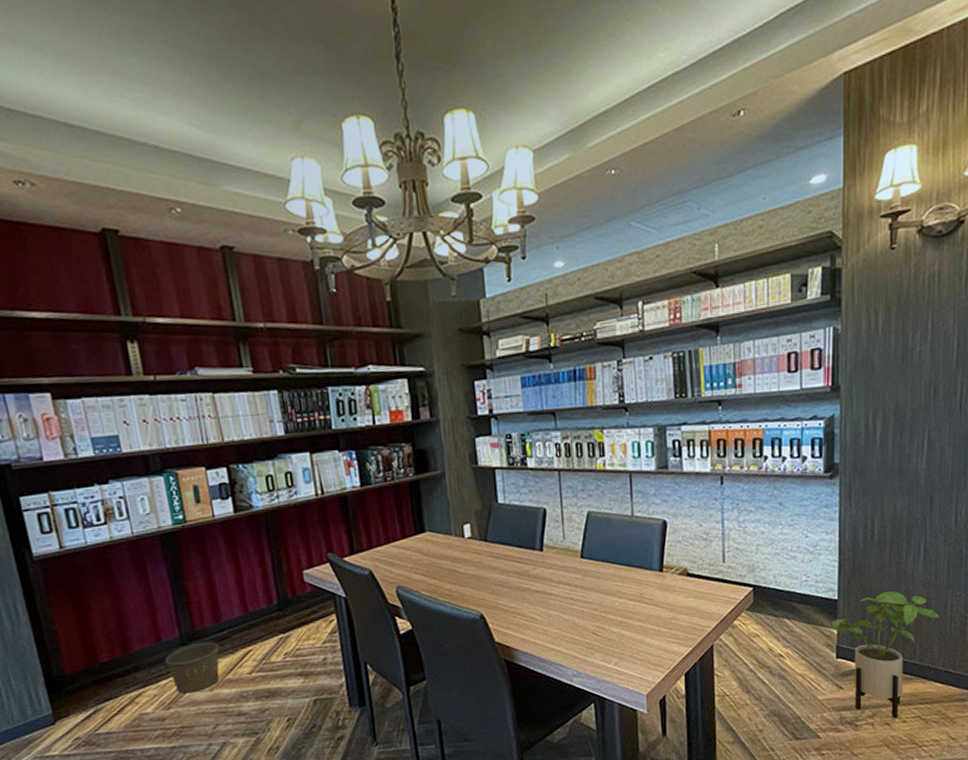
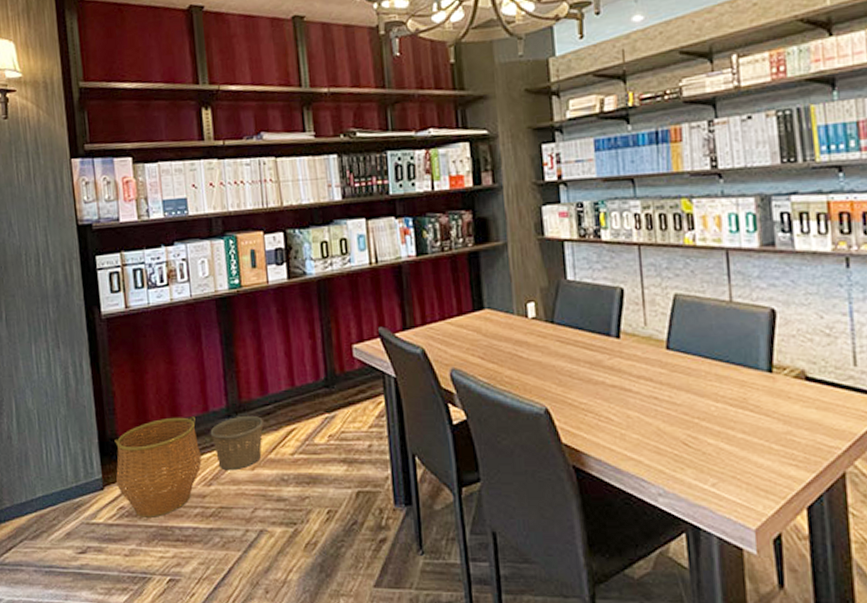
basket: none [62,648,159,745] -> present [114,416,202,517]

